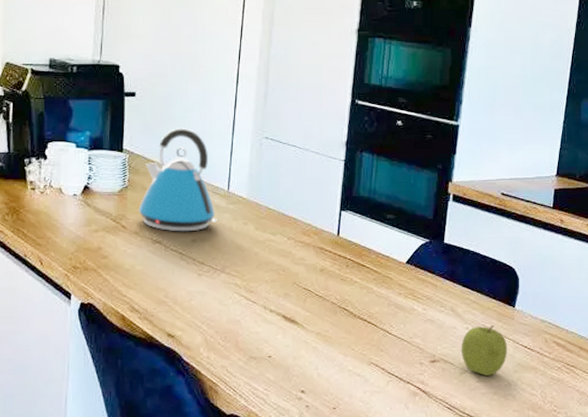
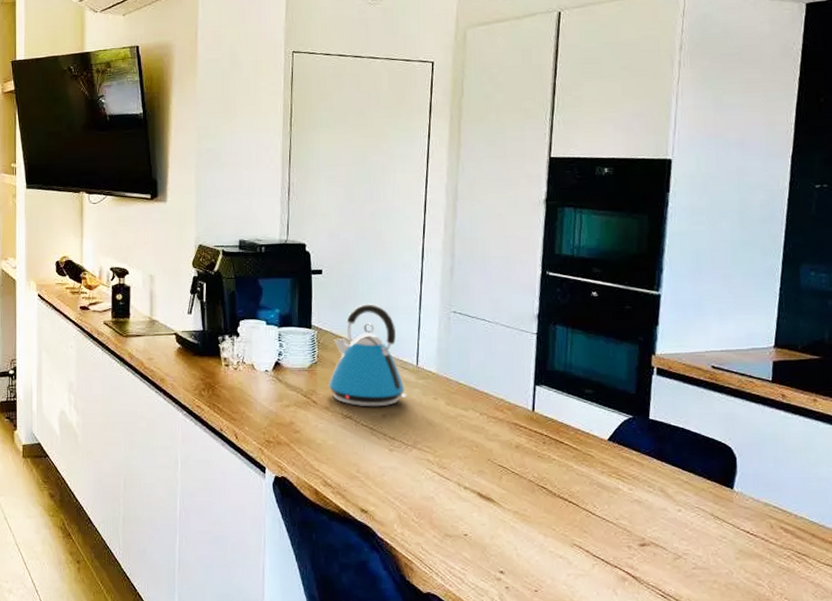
fruit: present [460,325,508,376] -> none [673,508,727,562]

